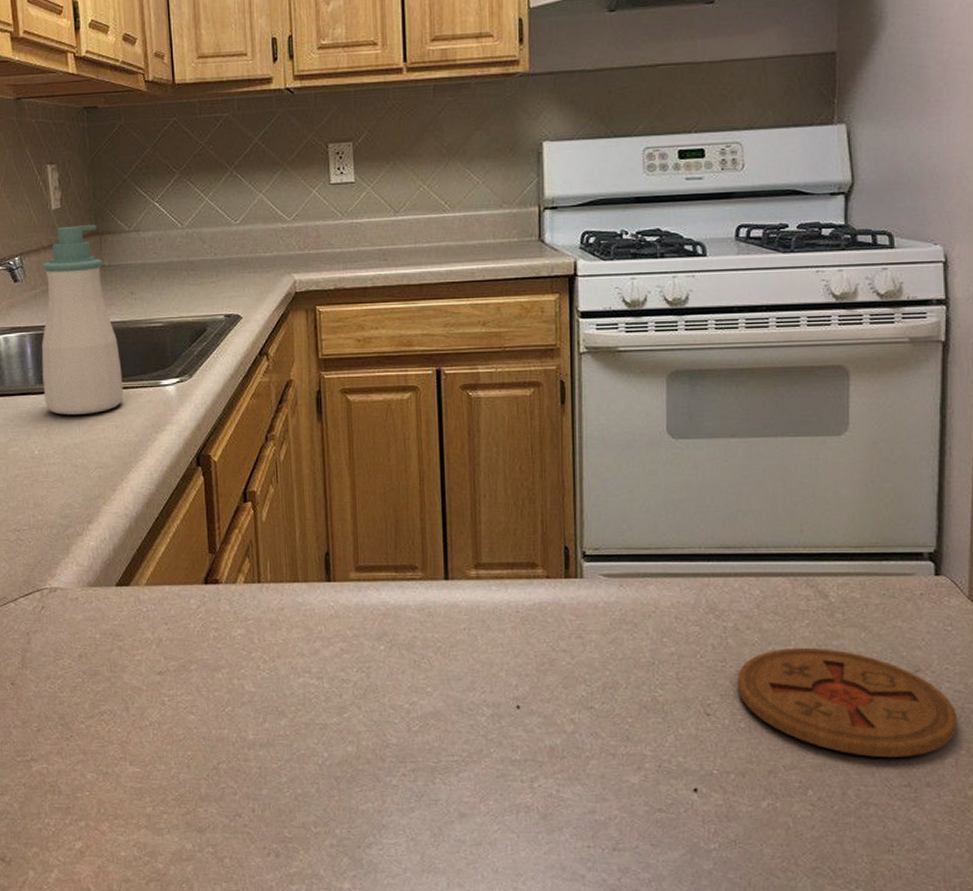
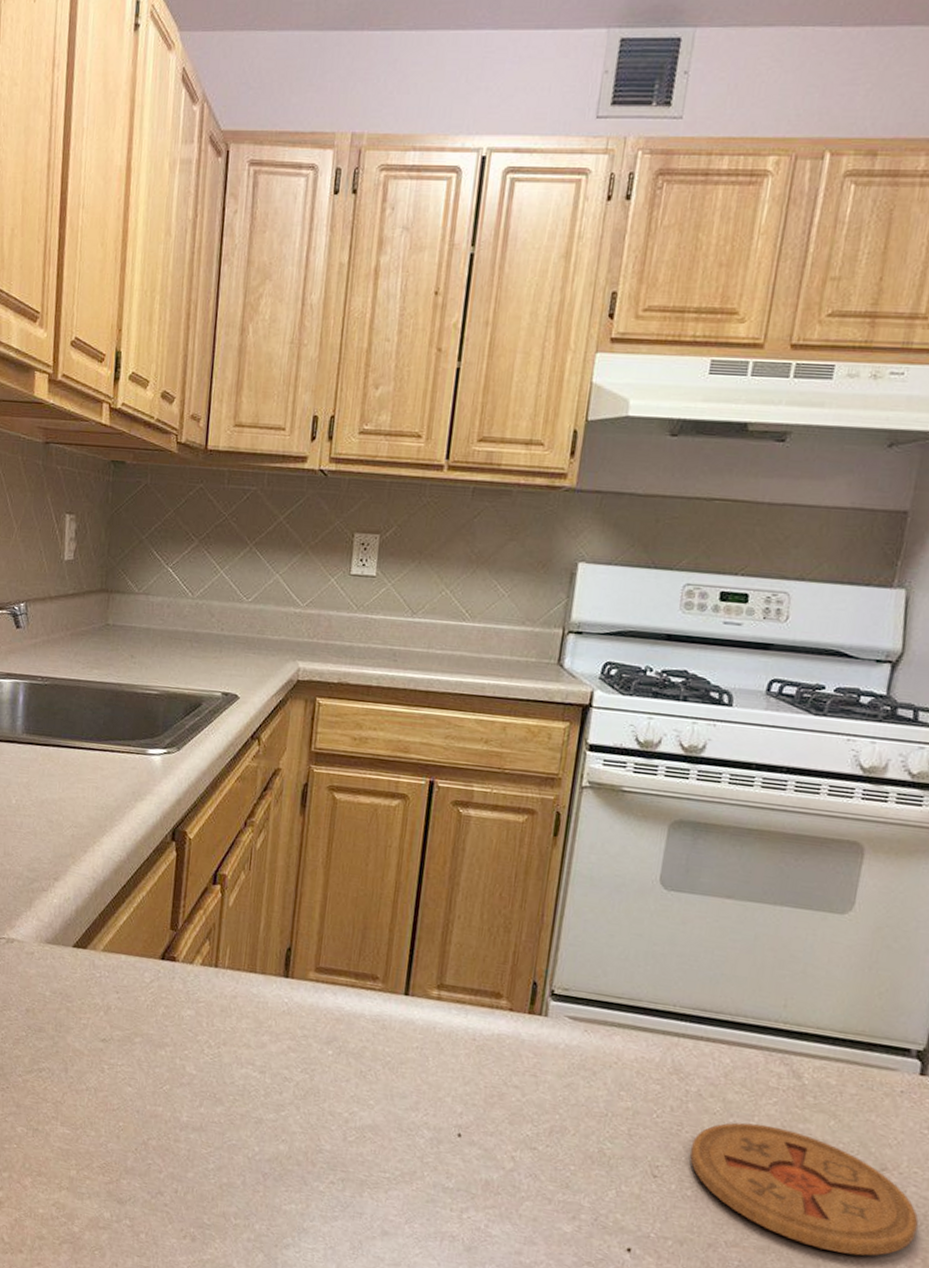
soap bottle: present [41,225,124,415] -> none [29,579,111,772]

